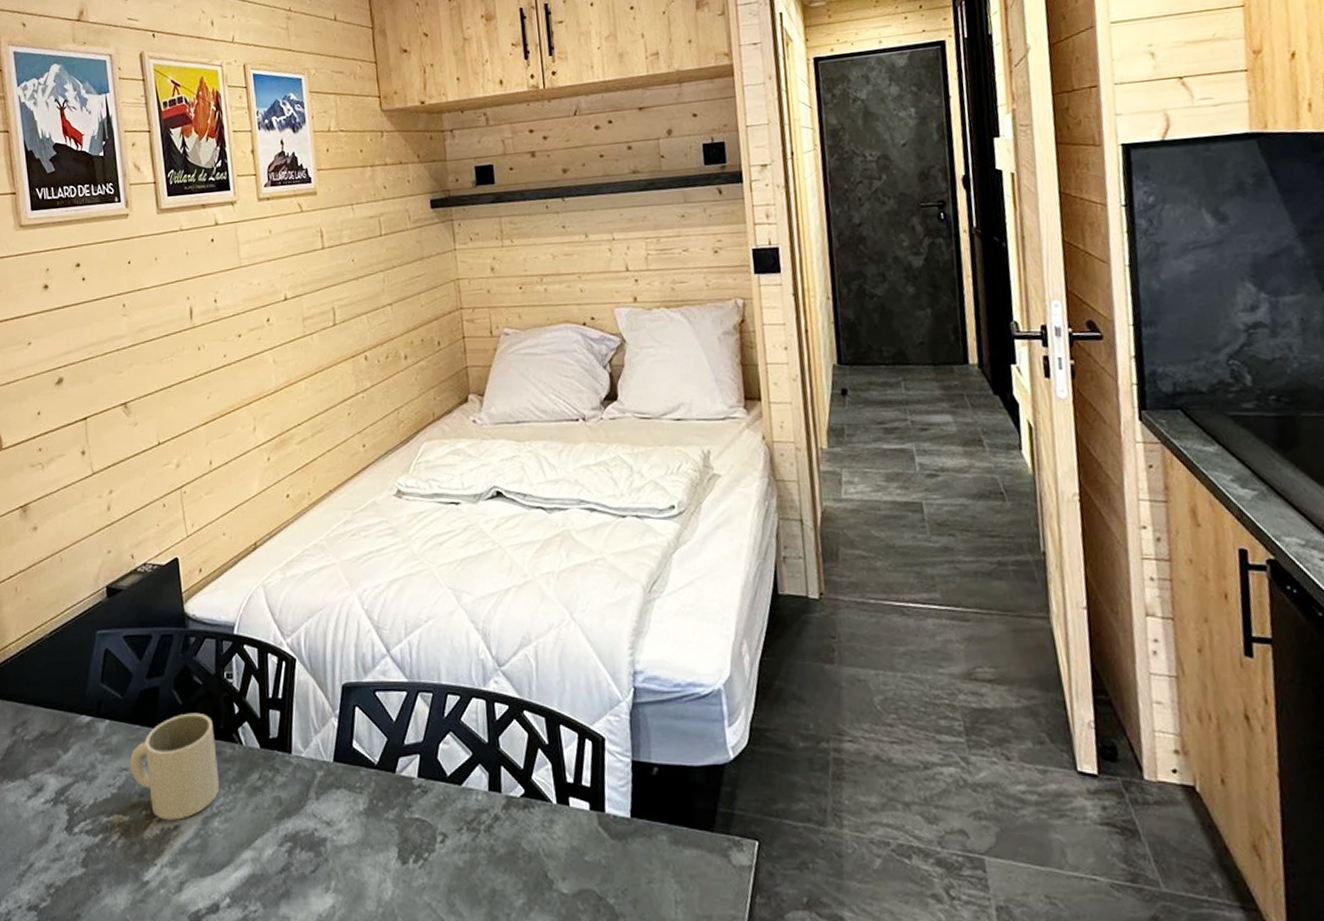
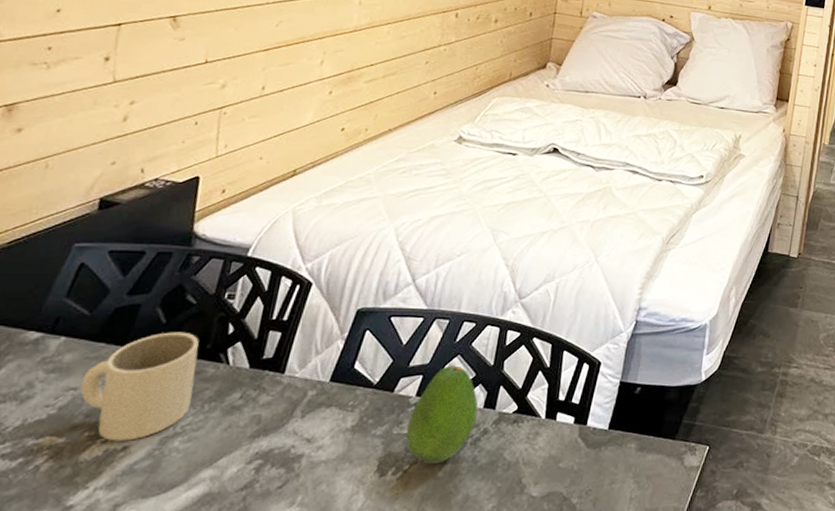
fruit: none [416,743,485,852] -> present [406,365,479,464]

